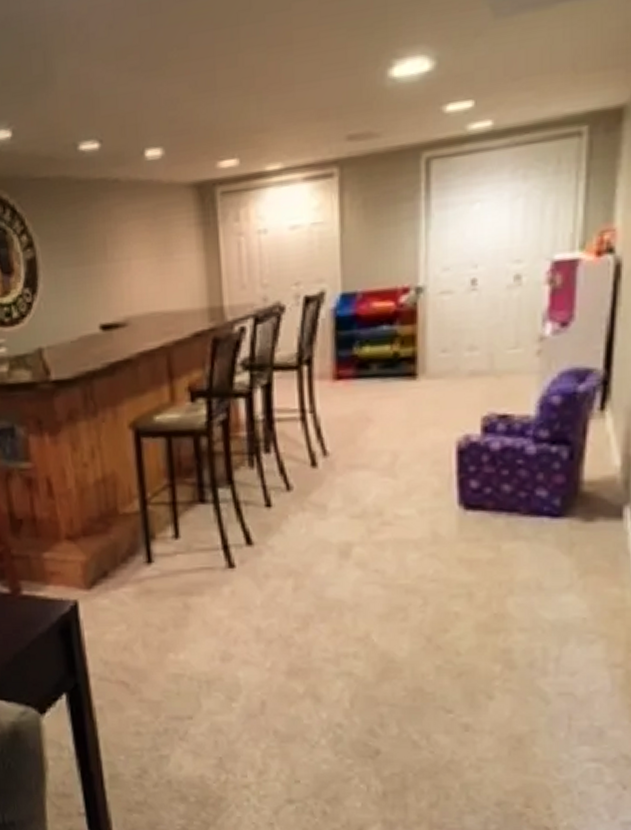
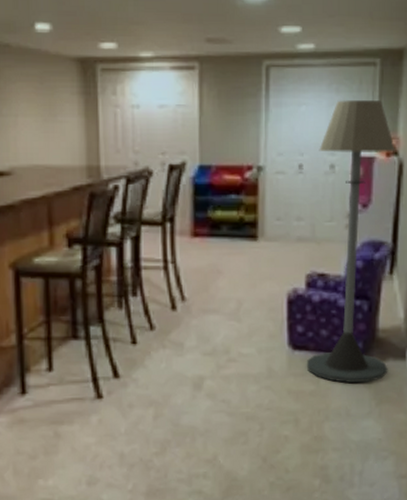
floor lamp: none [482,182,610,550] -> present [306,100,395,384]

